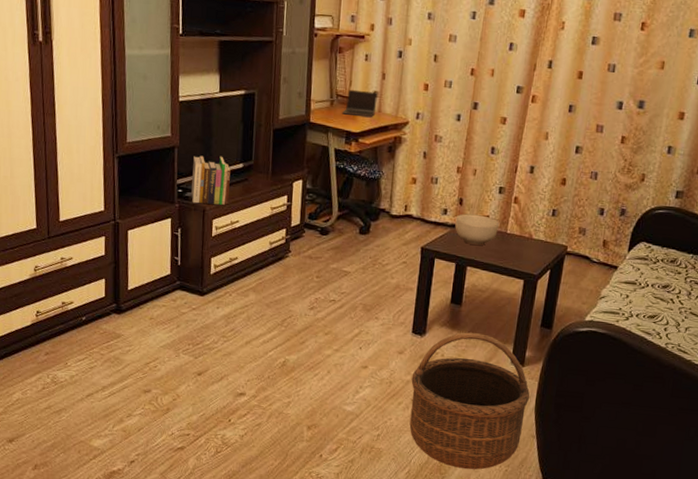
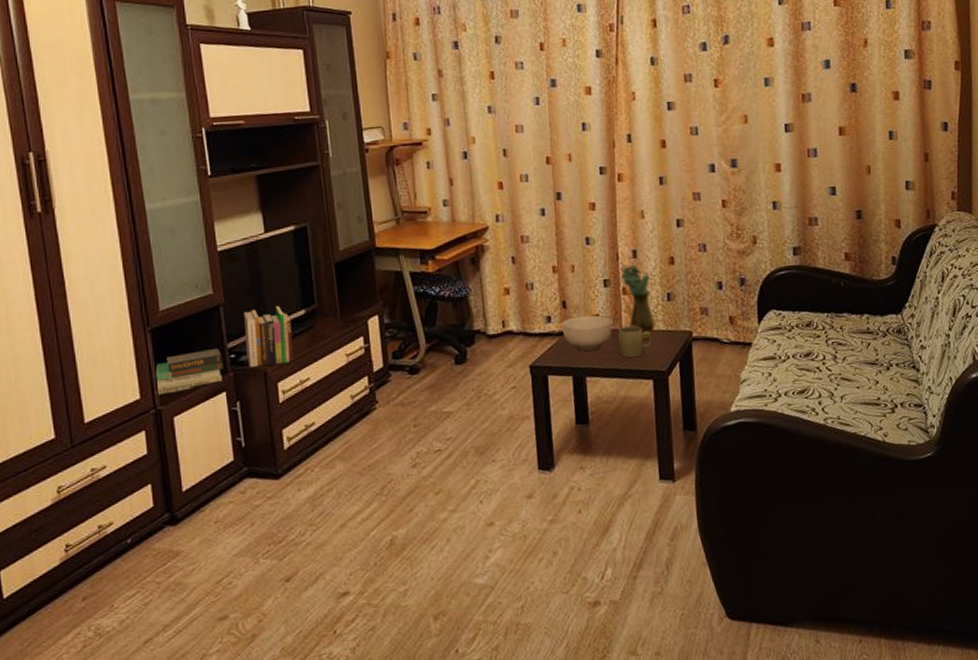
books: none [116,181,172,211] -> present [155,348,223,395]
laptop computer: present [342,89,378,118] -> none [411,201,449,232]
basket: present [409,332,530,470] -> none [548,452,691,626]
mug: none [500,231,532,259] -> present [617,326,653,358]
vase: none [513,175,541,246] -> present [620,262,655,340]

